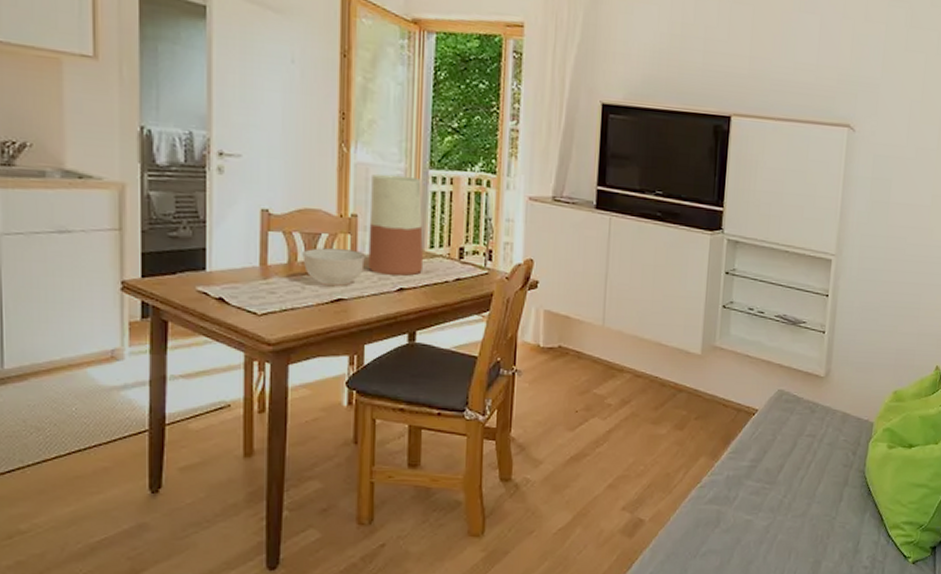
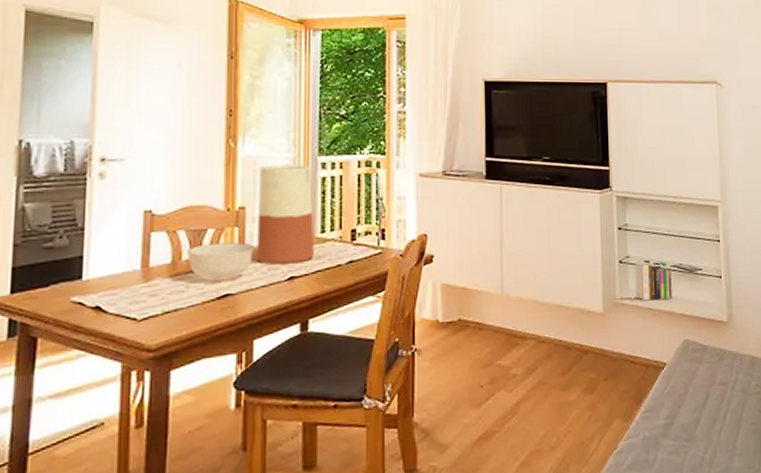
books: none [736,309,774,349] -> present [635,260,672,301]

